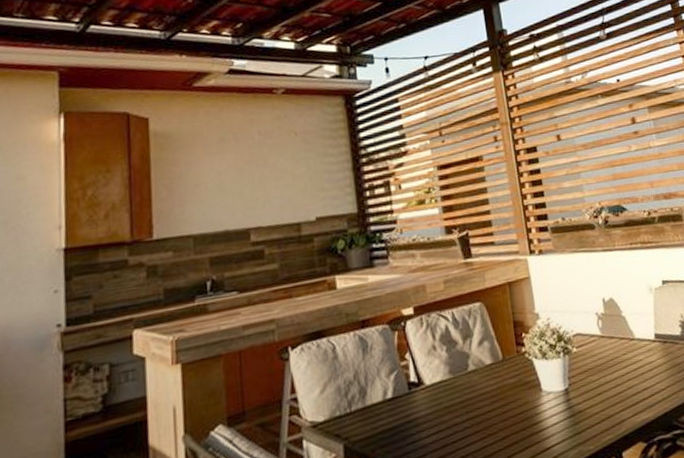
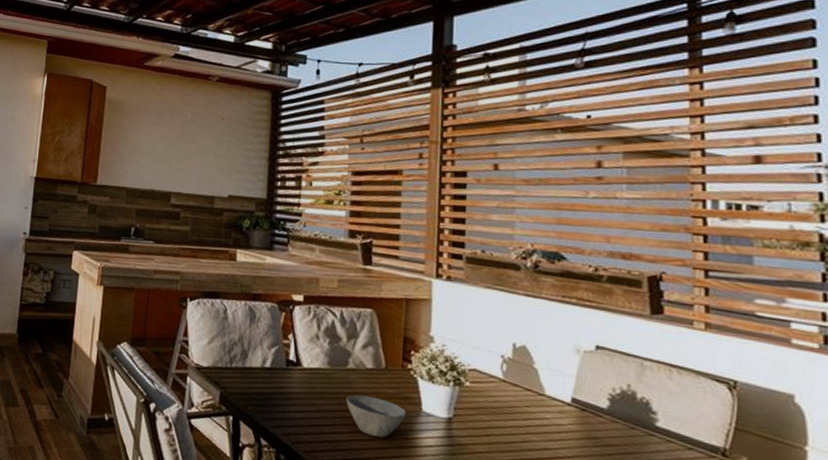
bowl: none [473,391,530,435] -> present [346,395,407,438]

